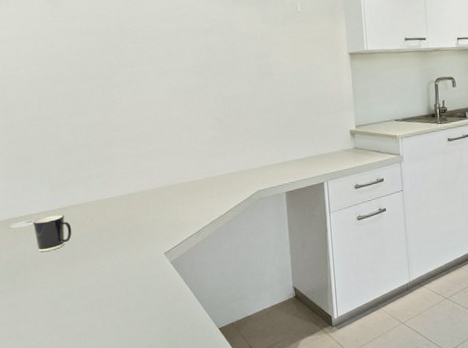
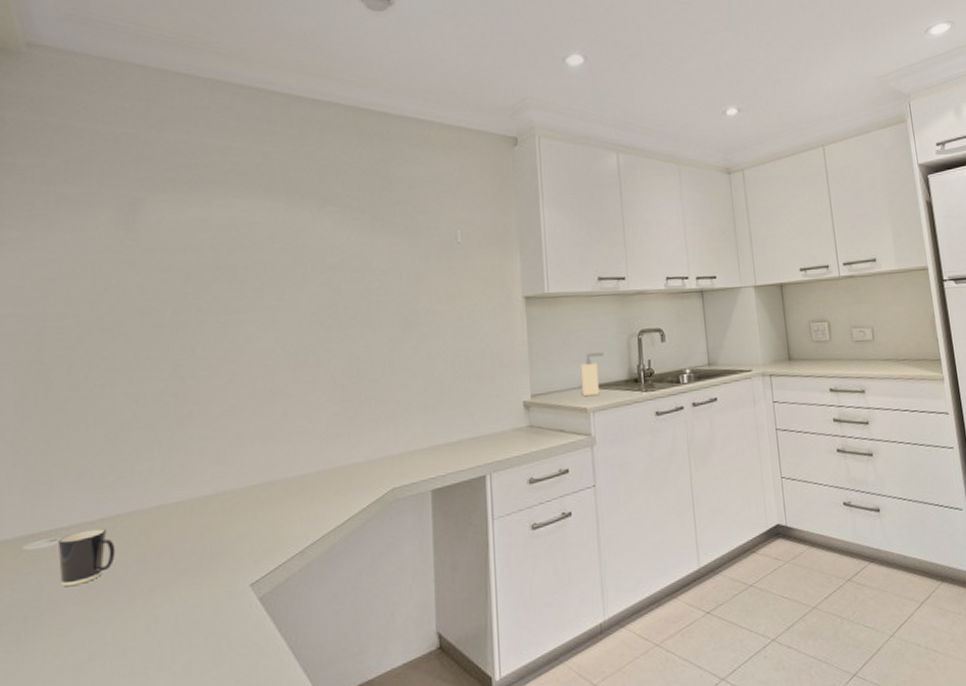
soap dispenser: none [391,94,410,127] -> present [580,352,605,396]

